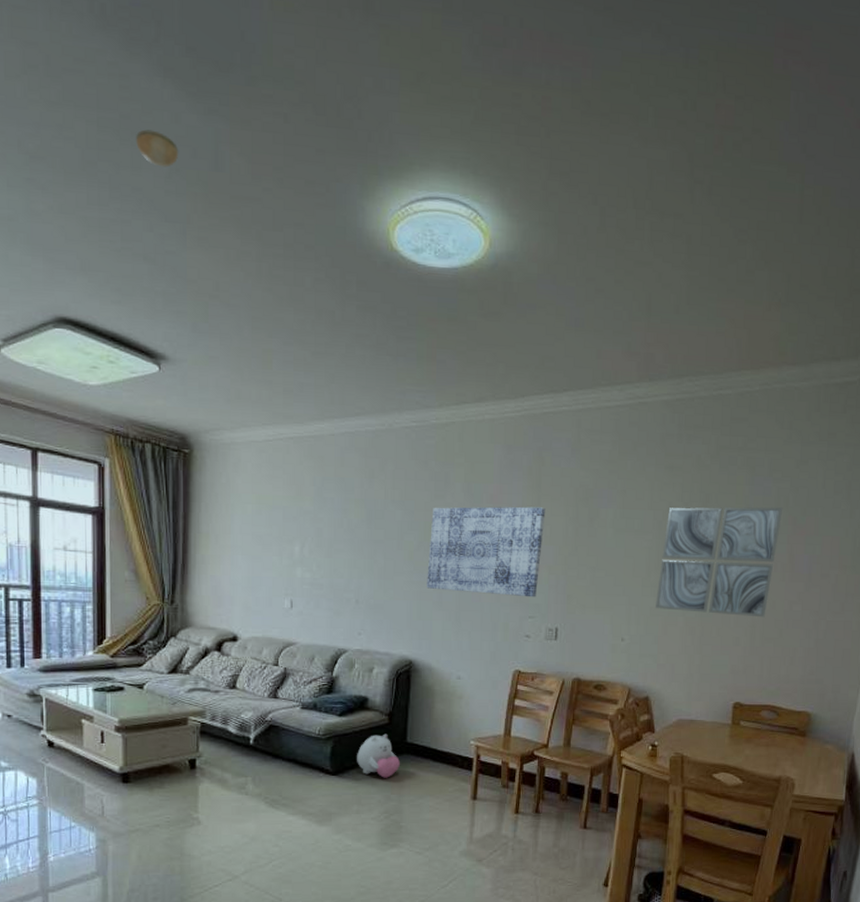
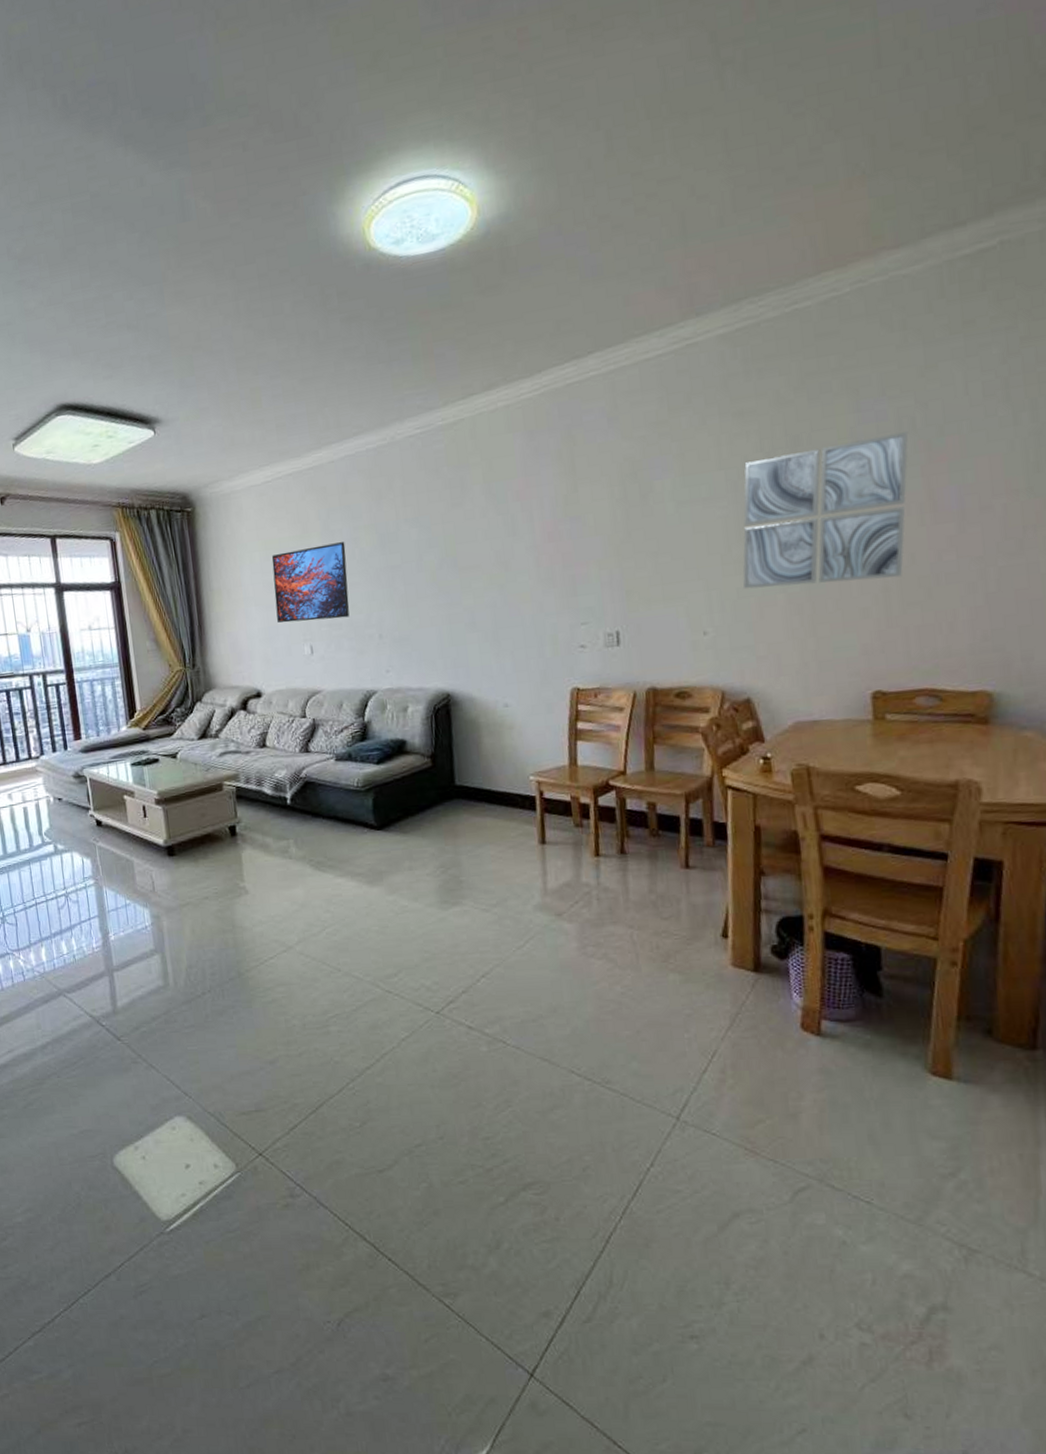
smoke detector: present [136,129,179,168] -> none [107,200,148,234]
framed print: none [262,509,335,580] -> present [271,542,350,623]
plush toy: present [357,733,401,778] -> none [401,778,452,828]
wall art: present [427,506,546,598] -> none [451,493,587,610]

